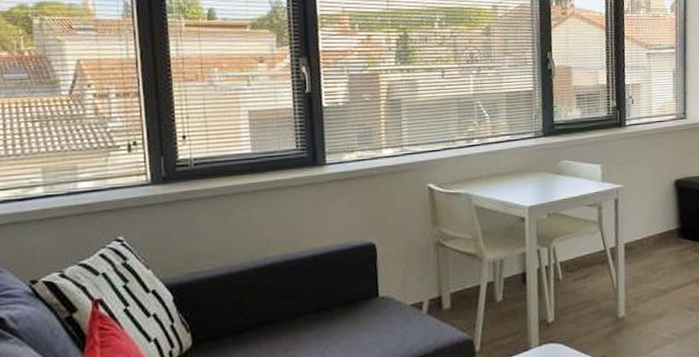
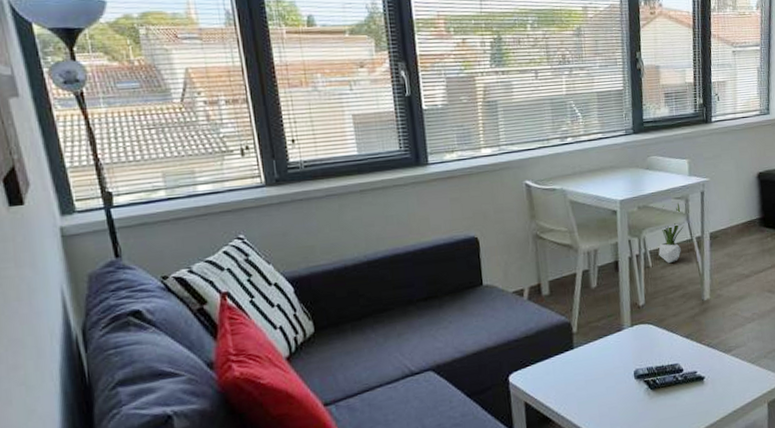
potted plant: none [569,210,597,277] -> present [658,202,684,264]

